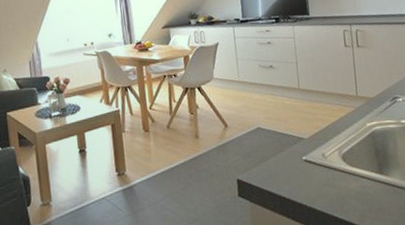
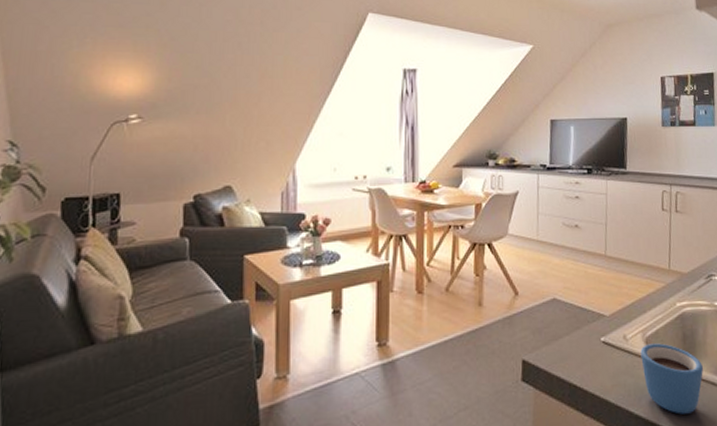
mug: none [338,158,398,217] -> present [640,343,703,415]

